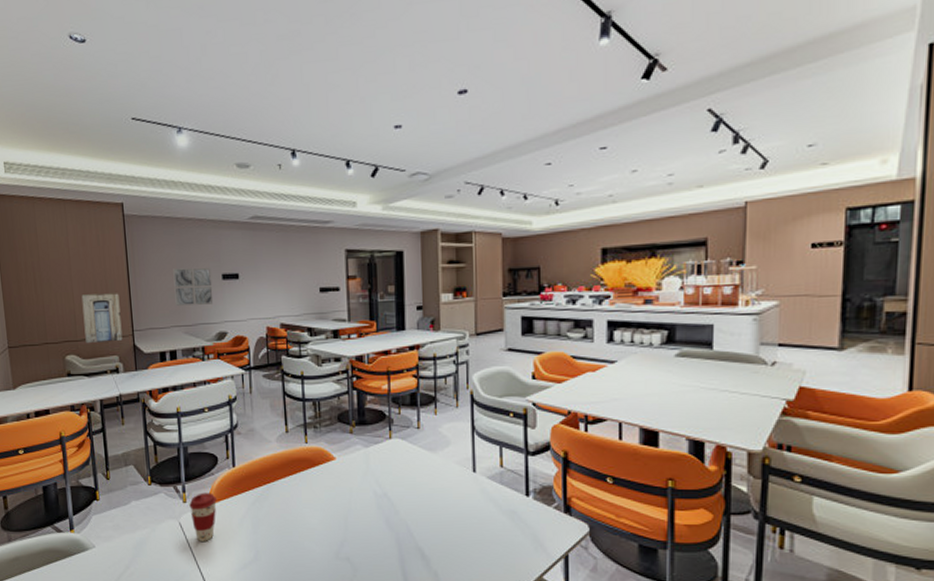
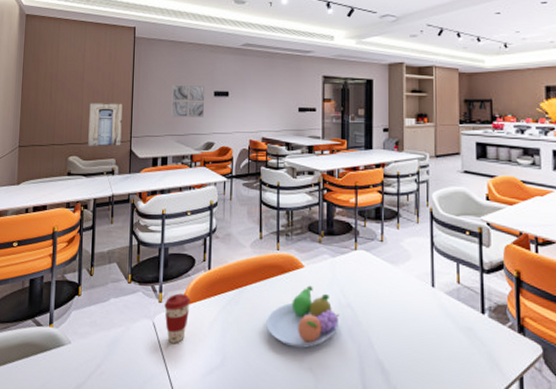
fruit bowl: none [299,477,376,539] -> present [266,285,340,348]

